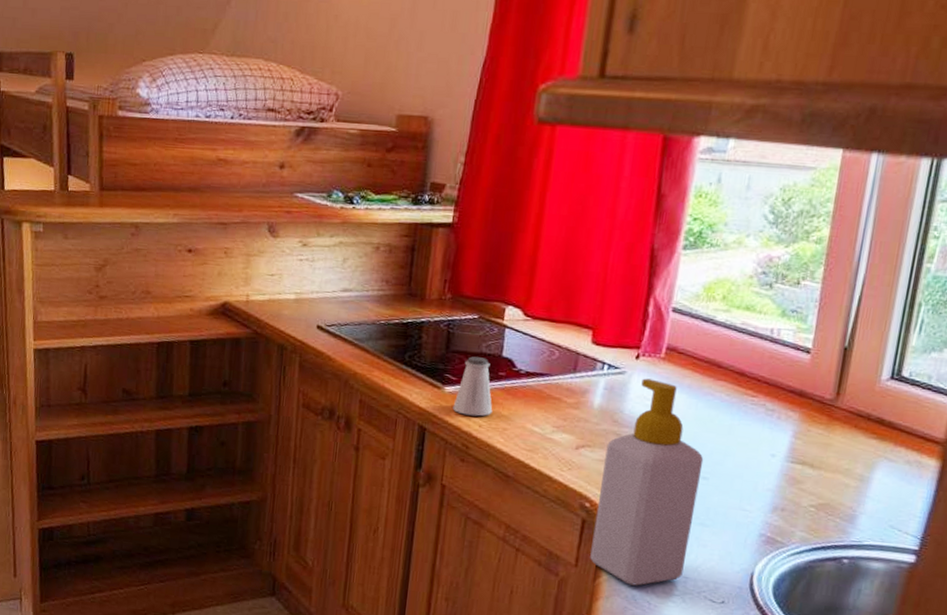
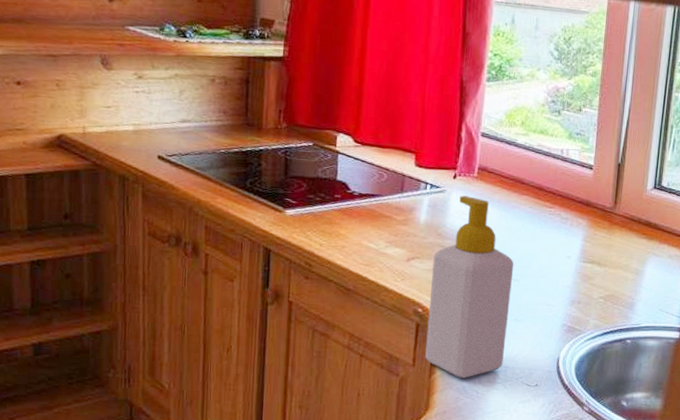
saltshaker: present [452,356,493,417] -> none [294,181,331,236]

